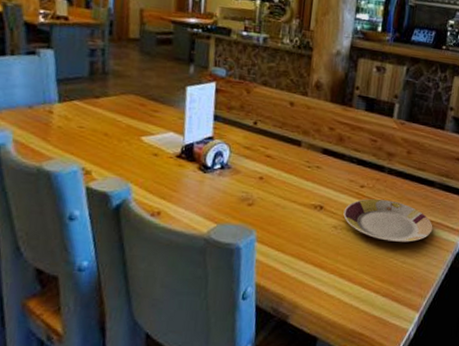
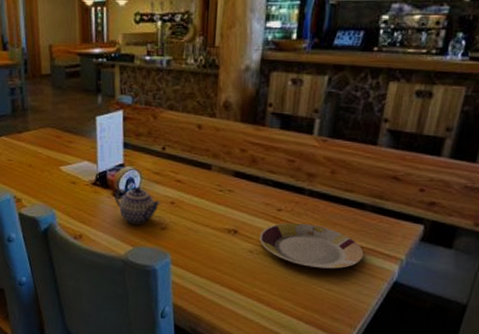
teapot: none [200,160,250,201] -> present [114,186,162,225]

